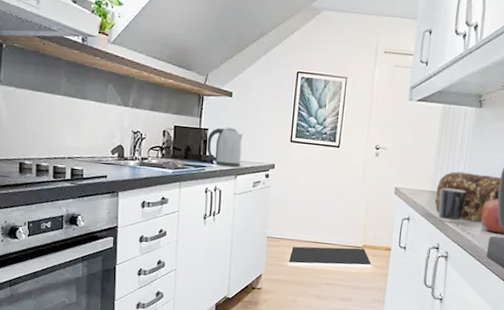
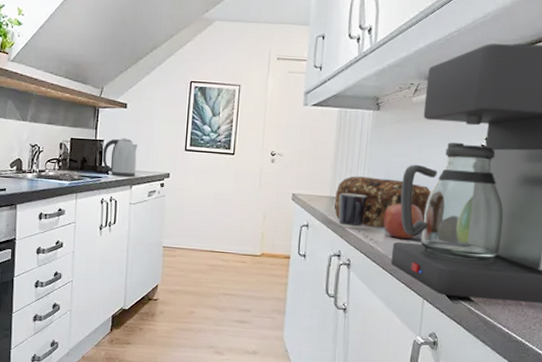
door mat: present [288,246,372,268] -> none [184,255,271,277]

